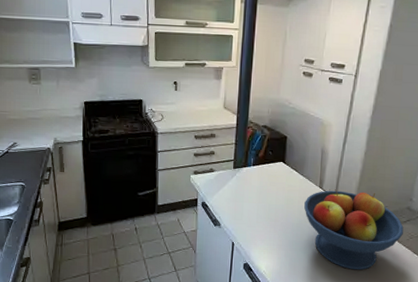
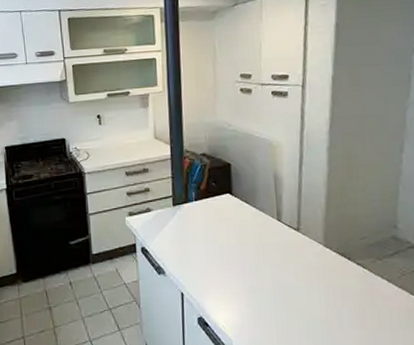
fruit bowl: present [304,190,404,270] -> none [262,221,392,320]

